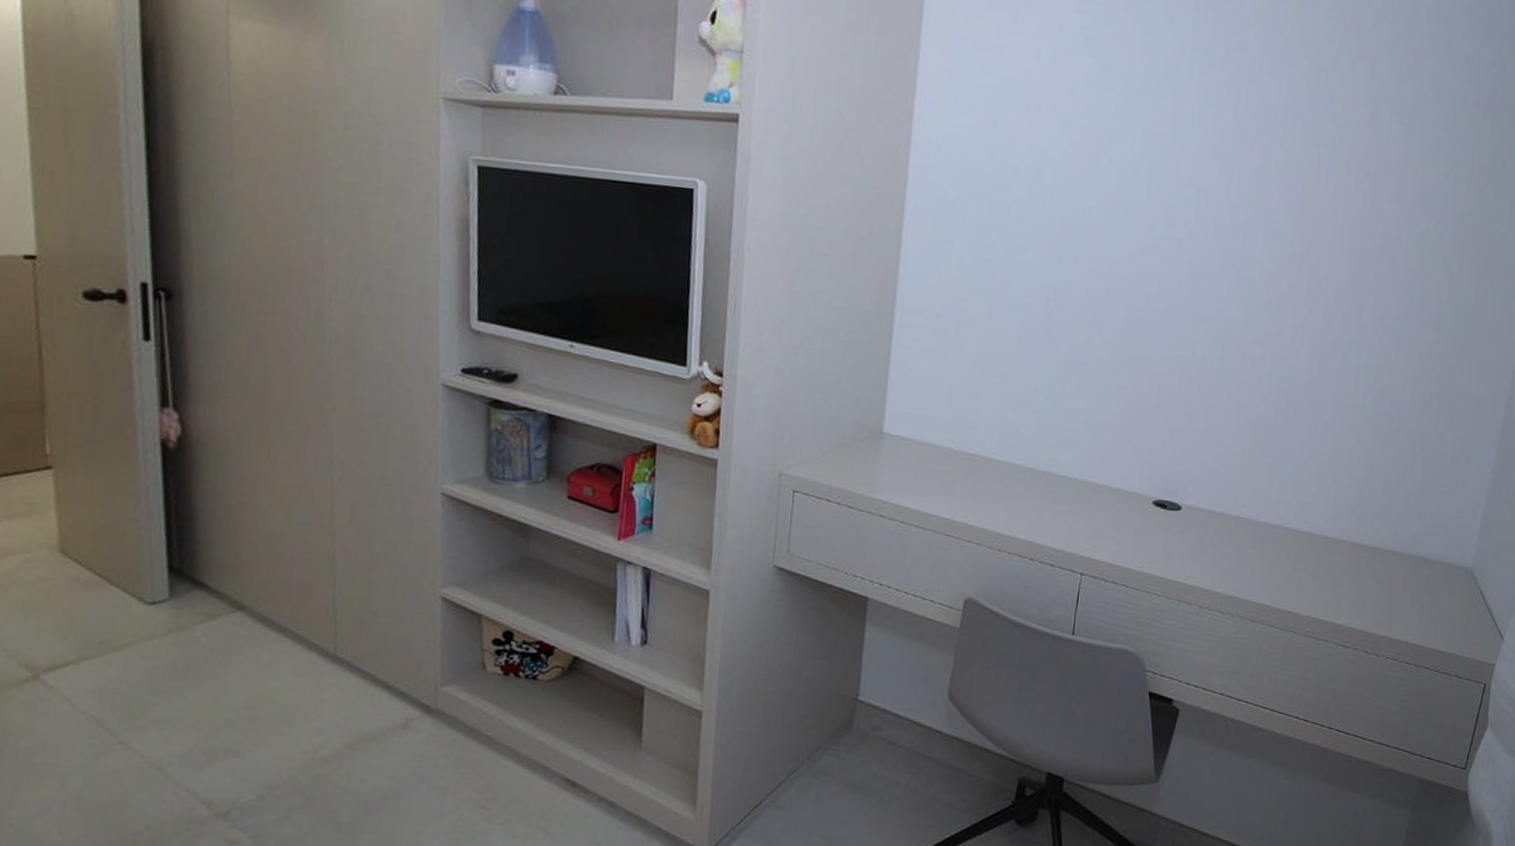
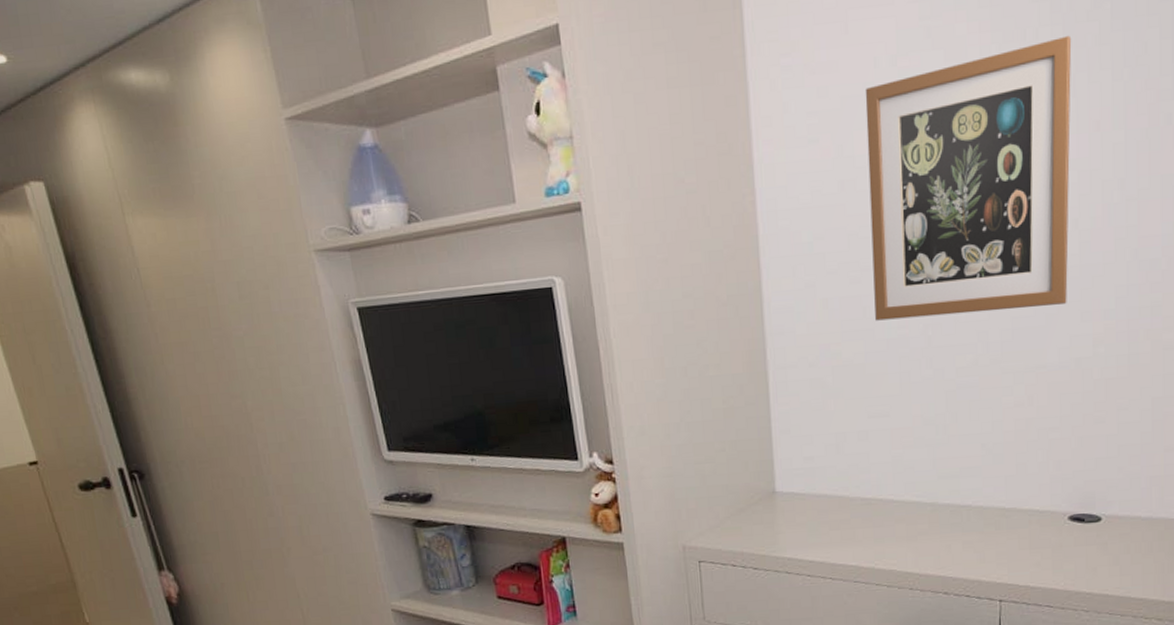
wall art: none [1004,73,1206,304] -> present [865,35,1072,321]

